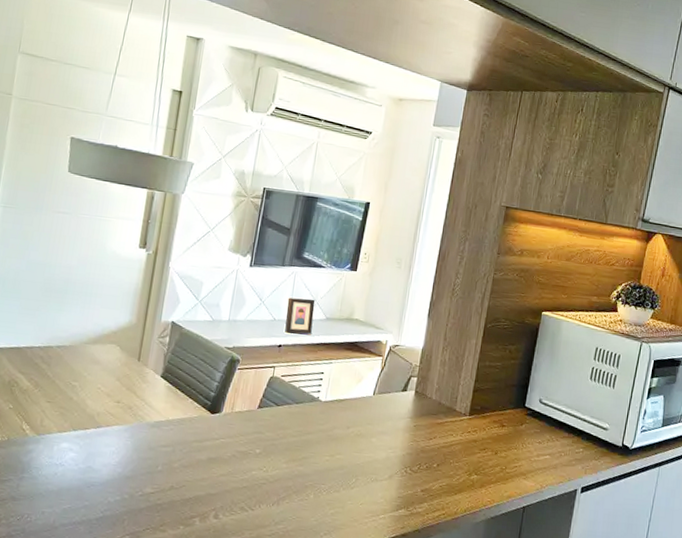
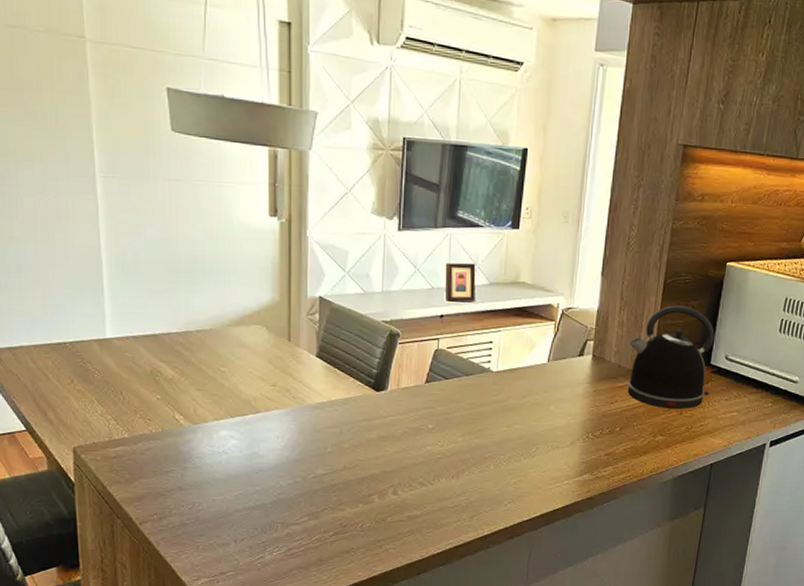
kettle: none [446,348,530,450] -> present [627,305,715,409]

